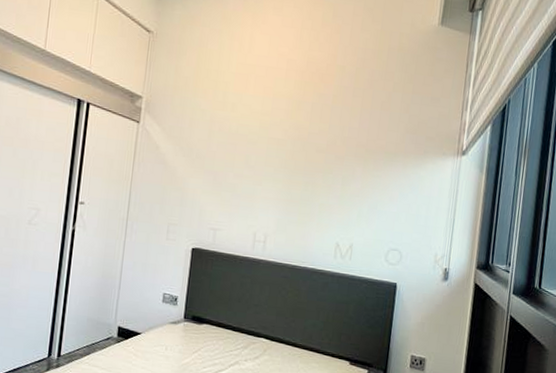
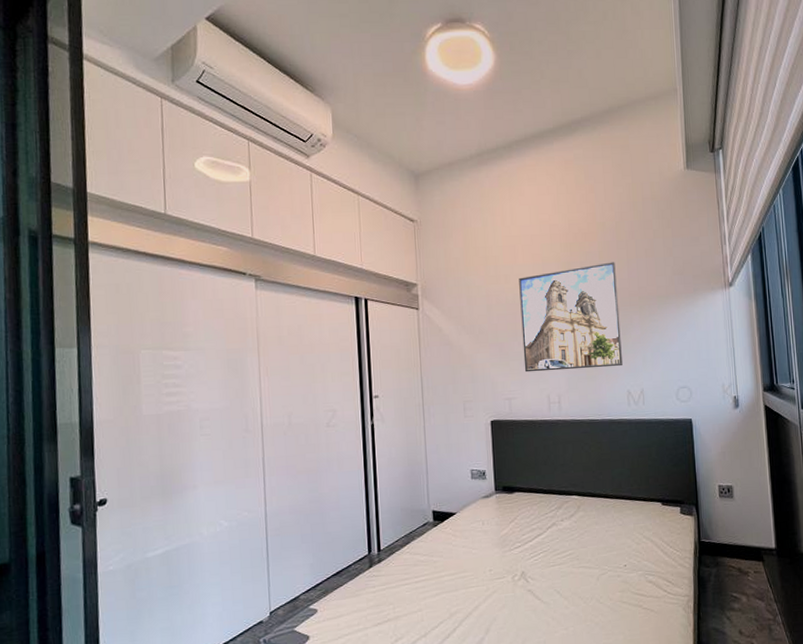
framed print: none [235,108,348,217] -> present [519,262,622,373]

